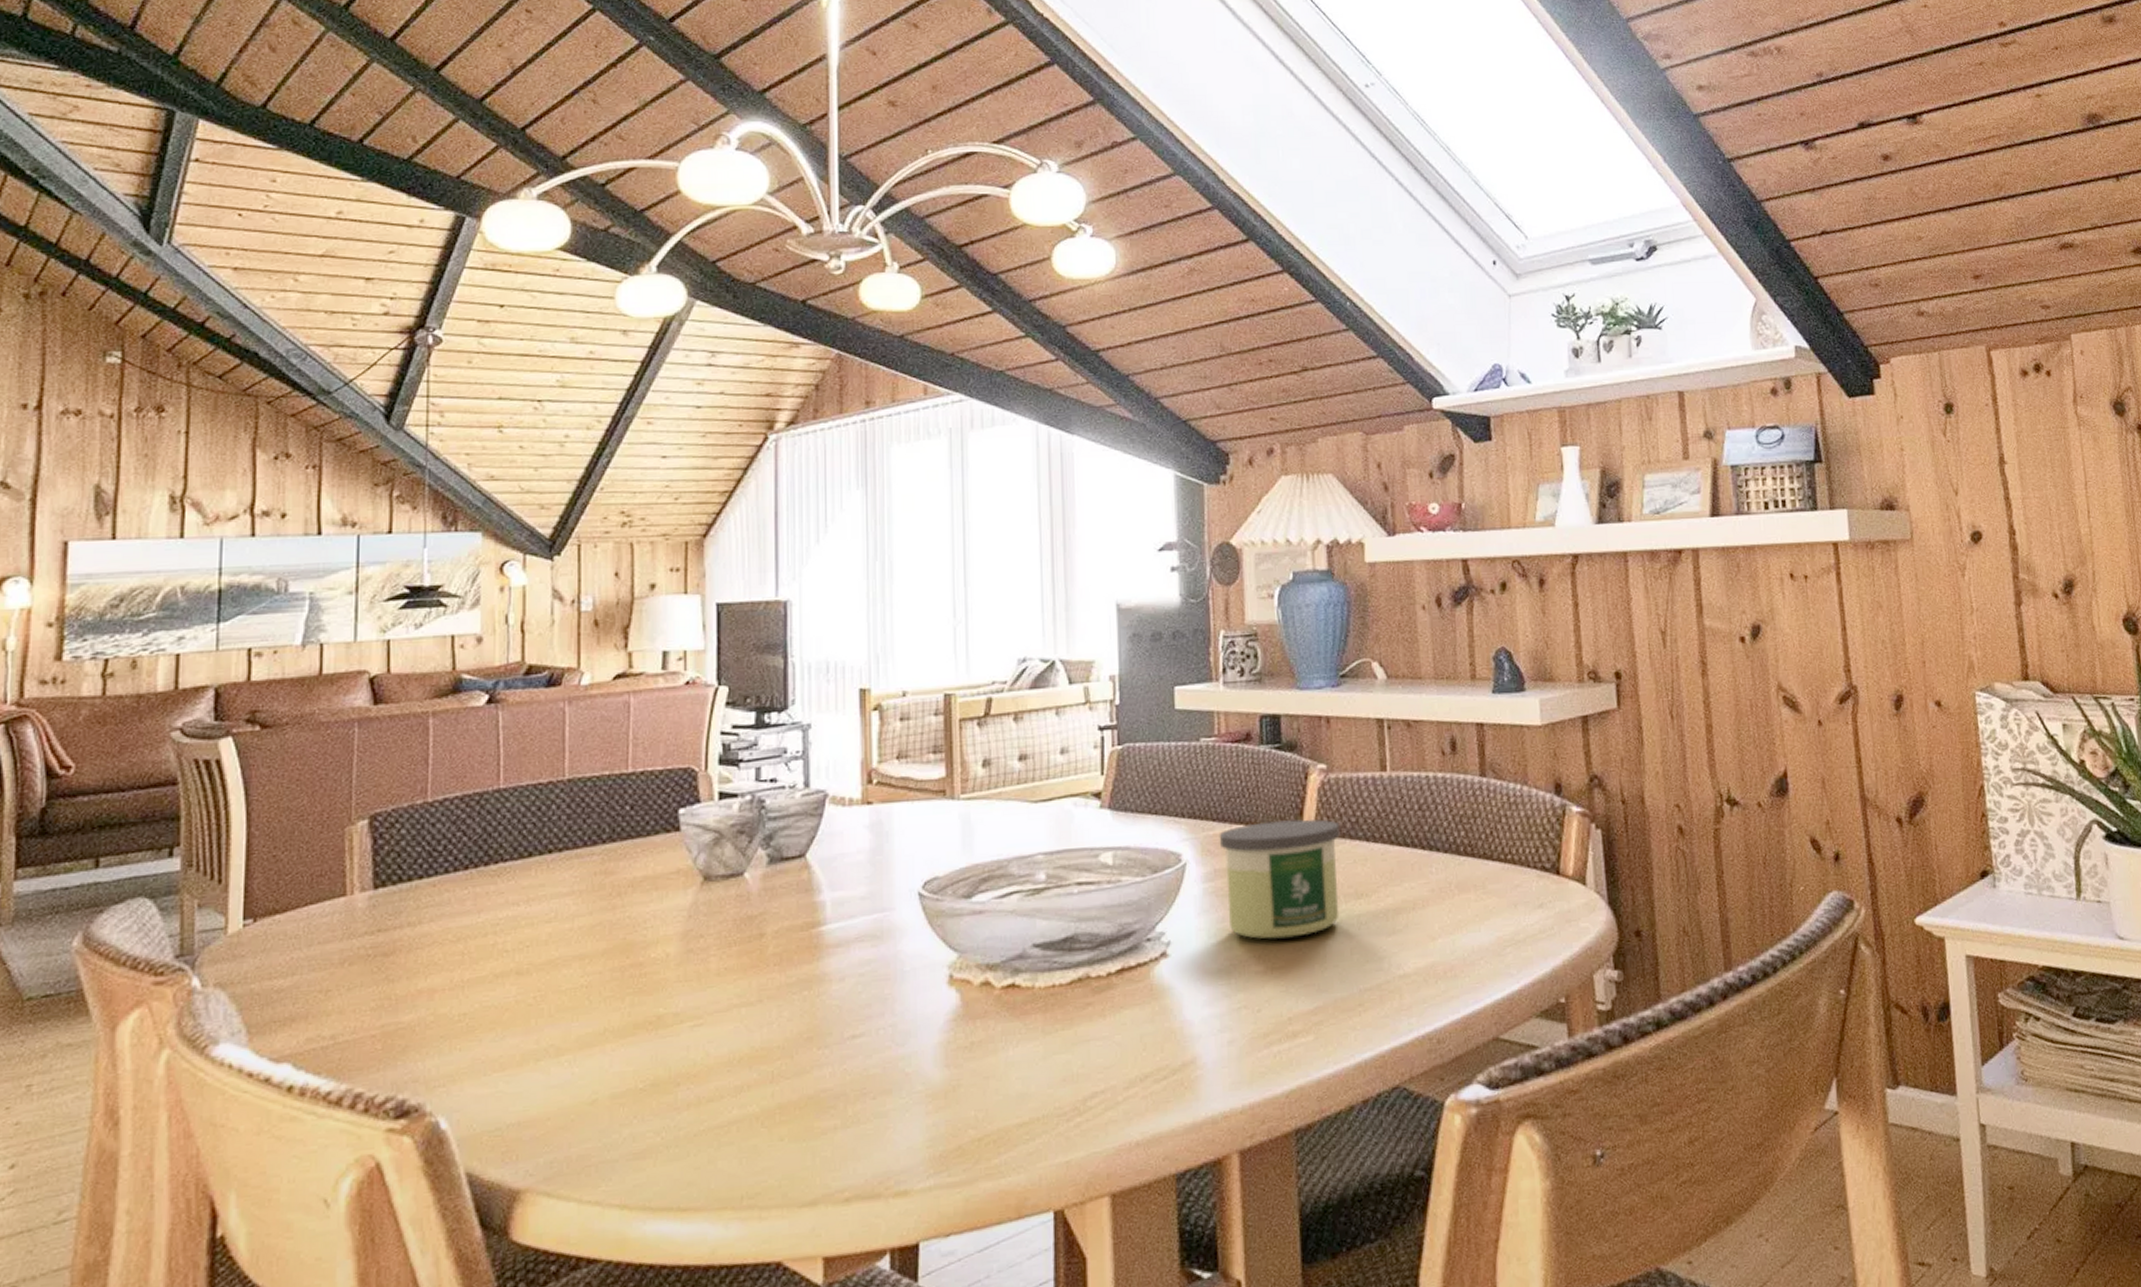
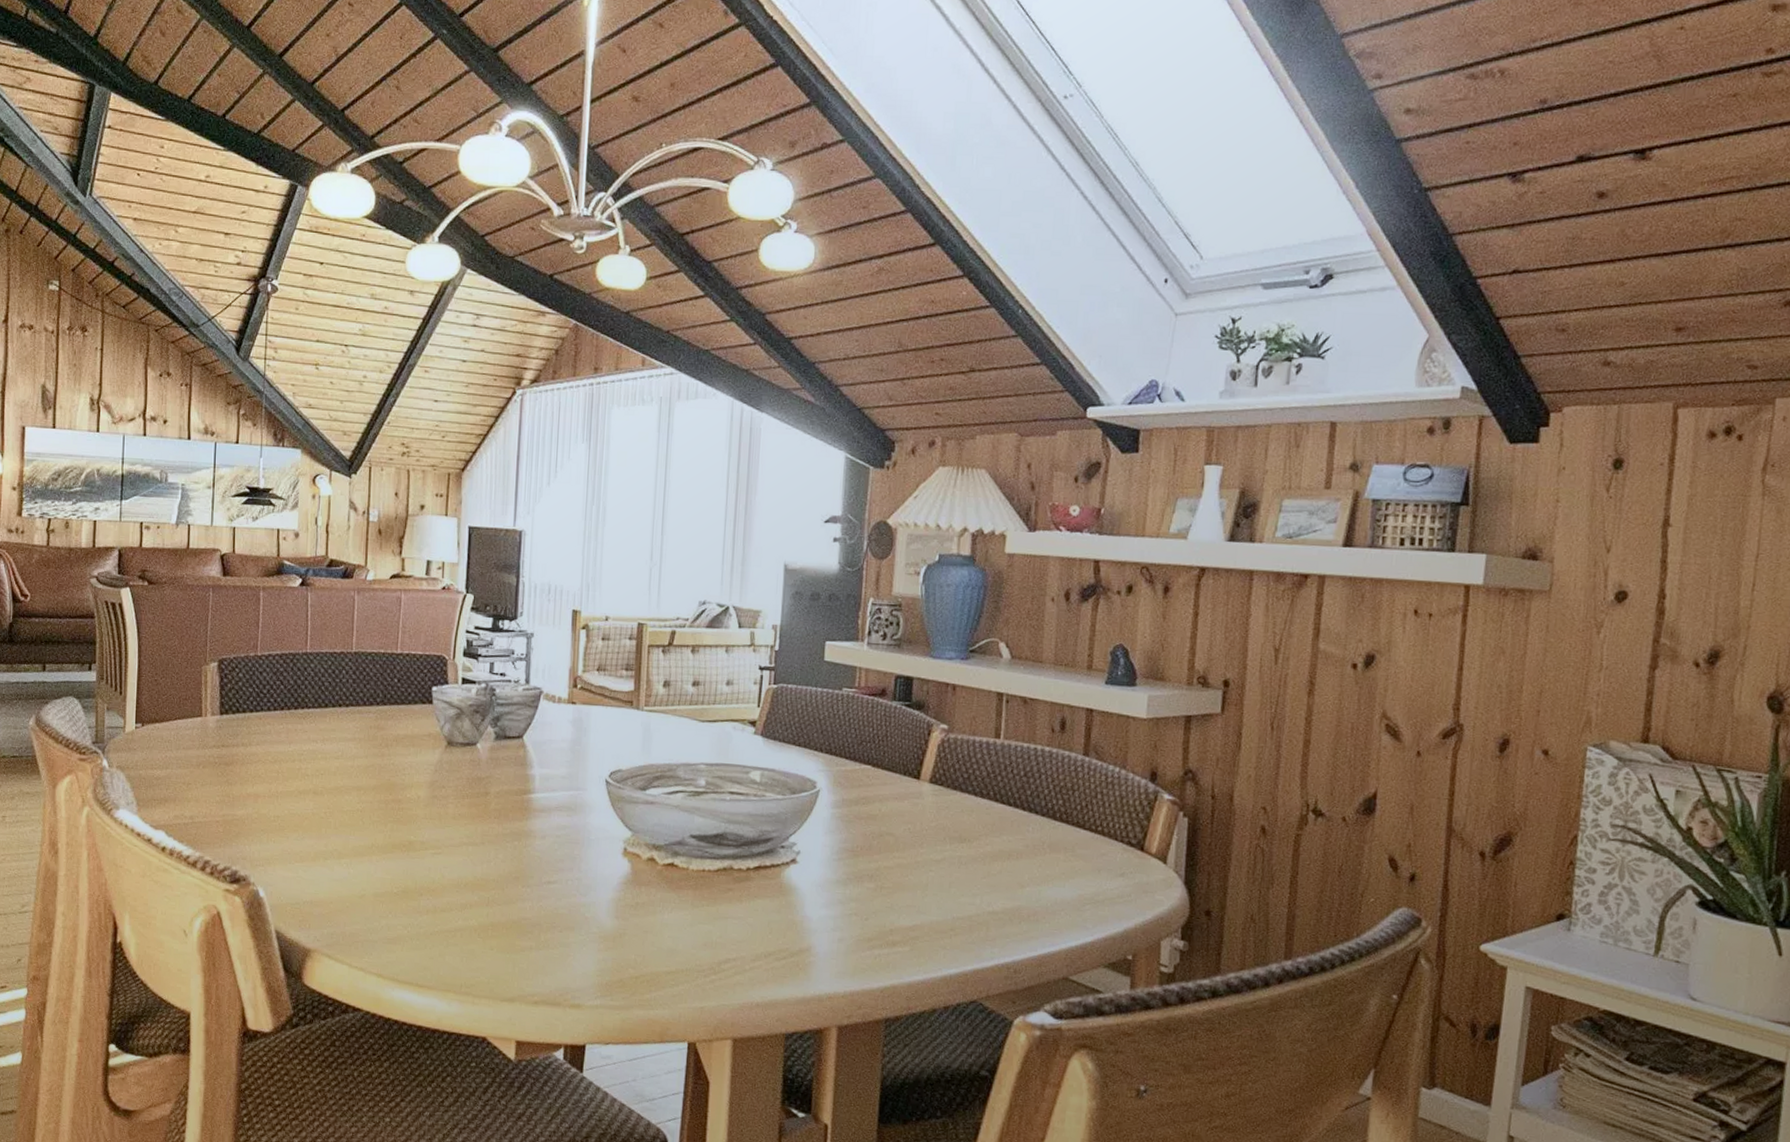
candle: present [1219,819,1340,939] -> none [849,766,953,865]

